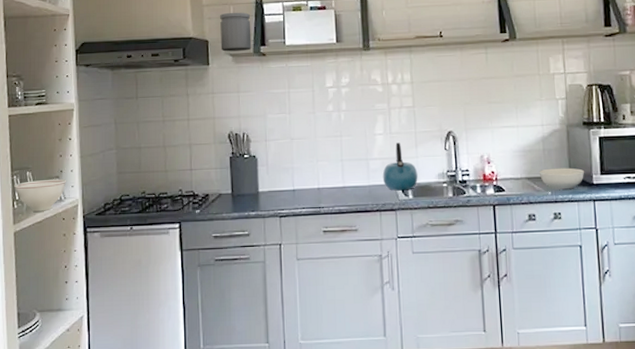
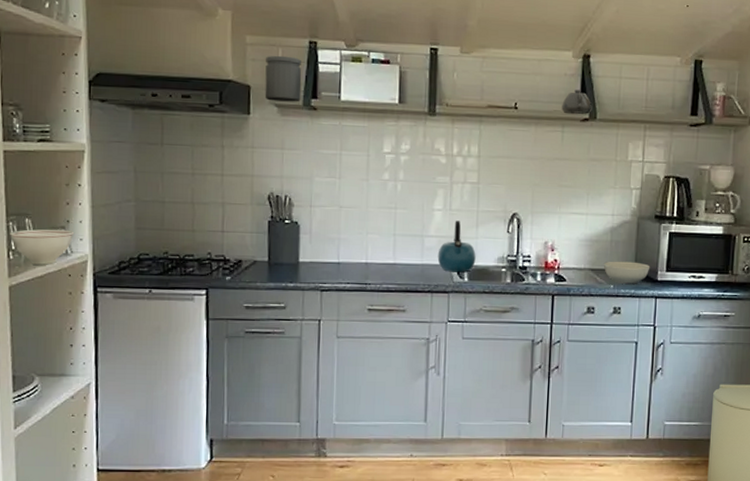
teapot: none [483,14,511,37] -> present [562,89,592,115]

